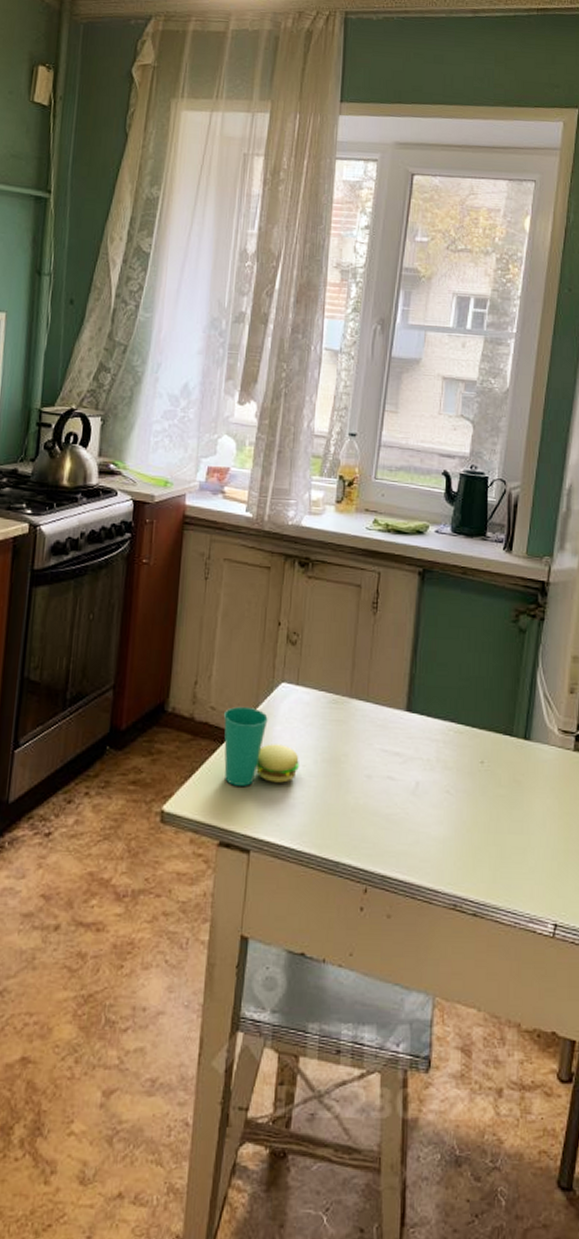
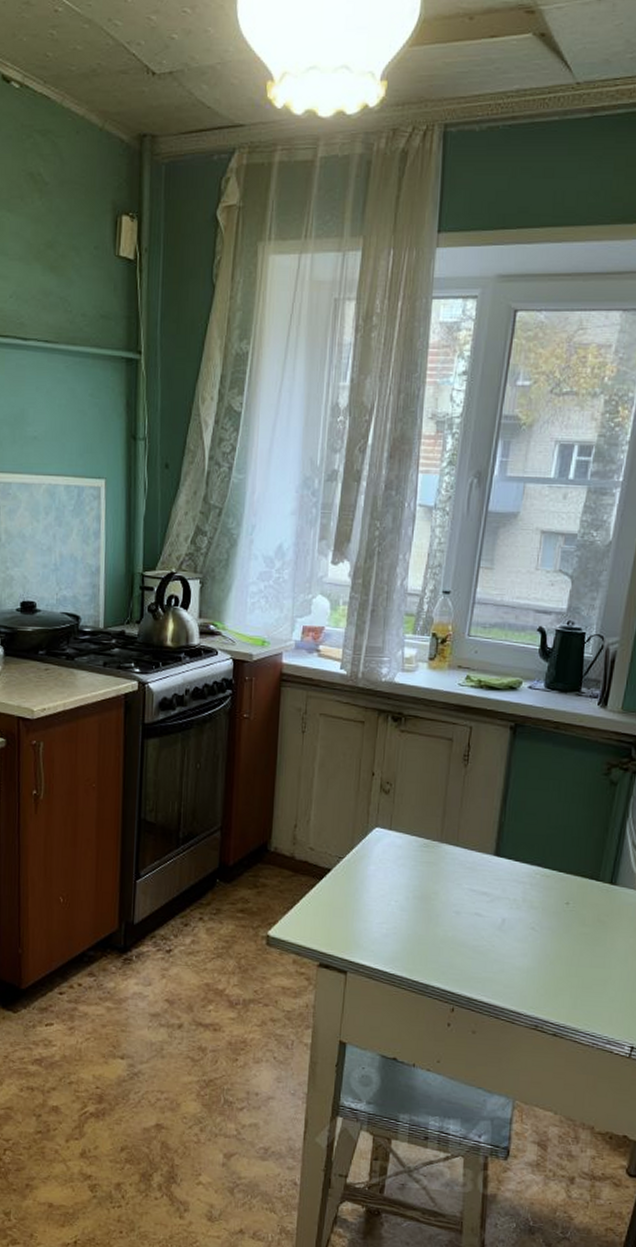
cup: present [224,706,300,786] -> none [322,847,393,917]

